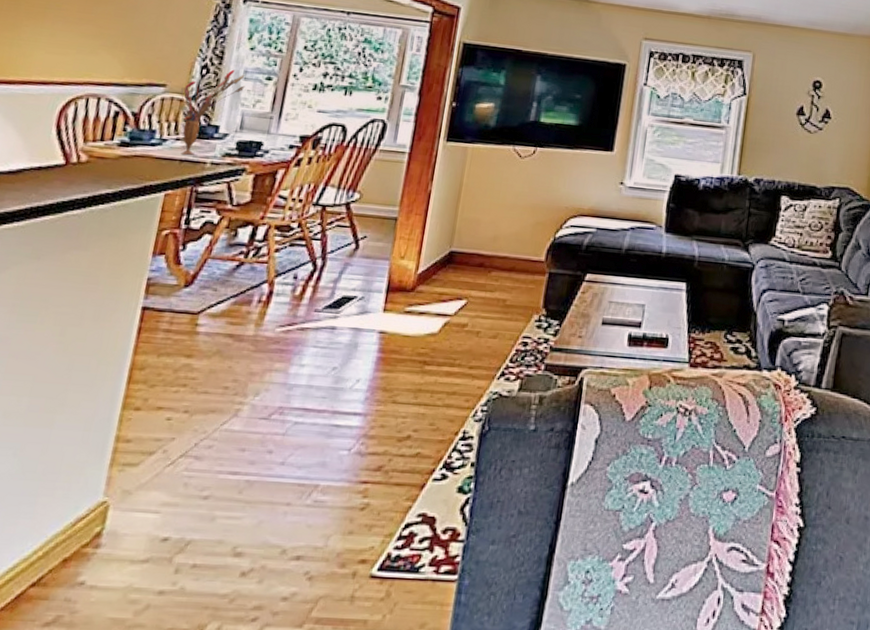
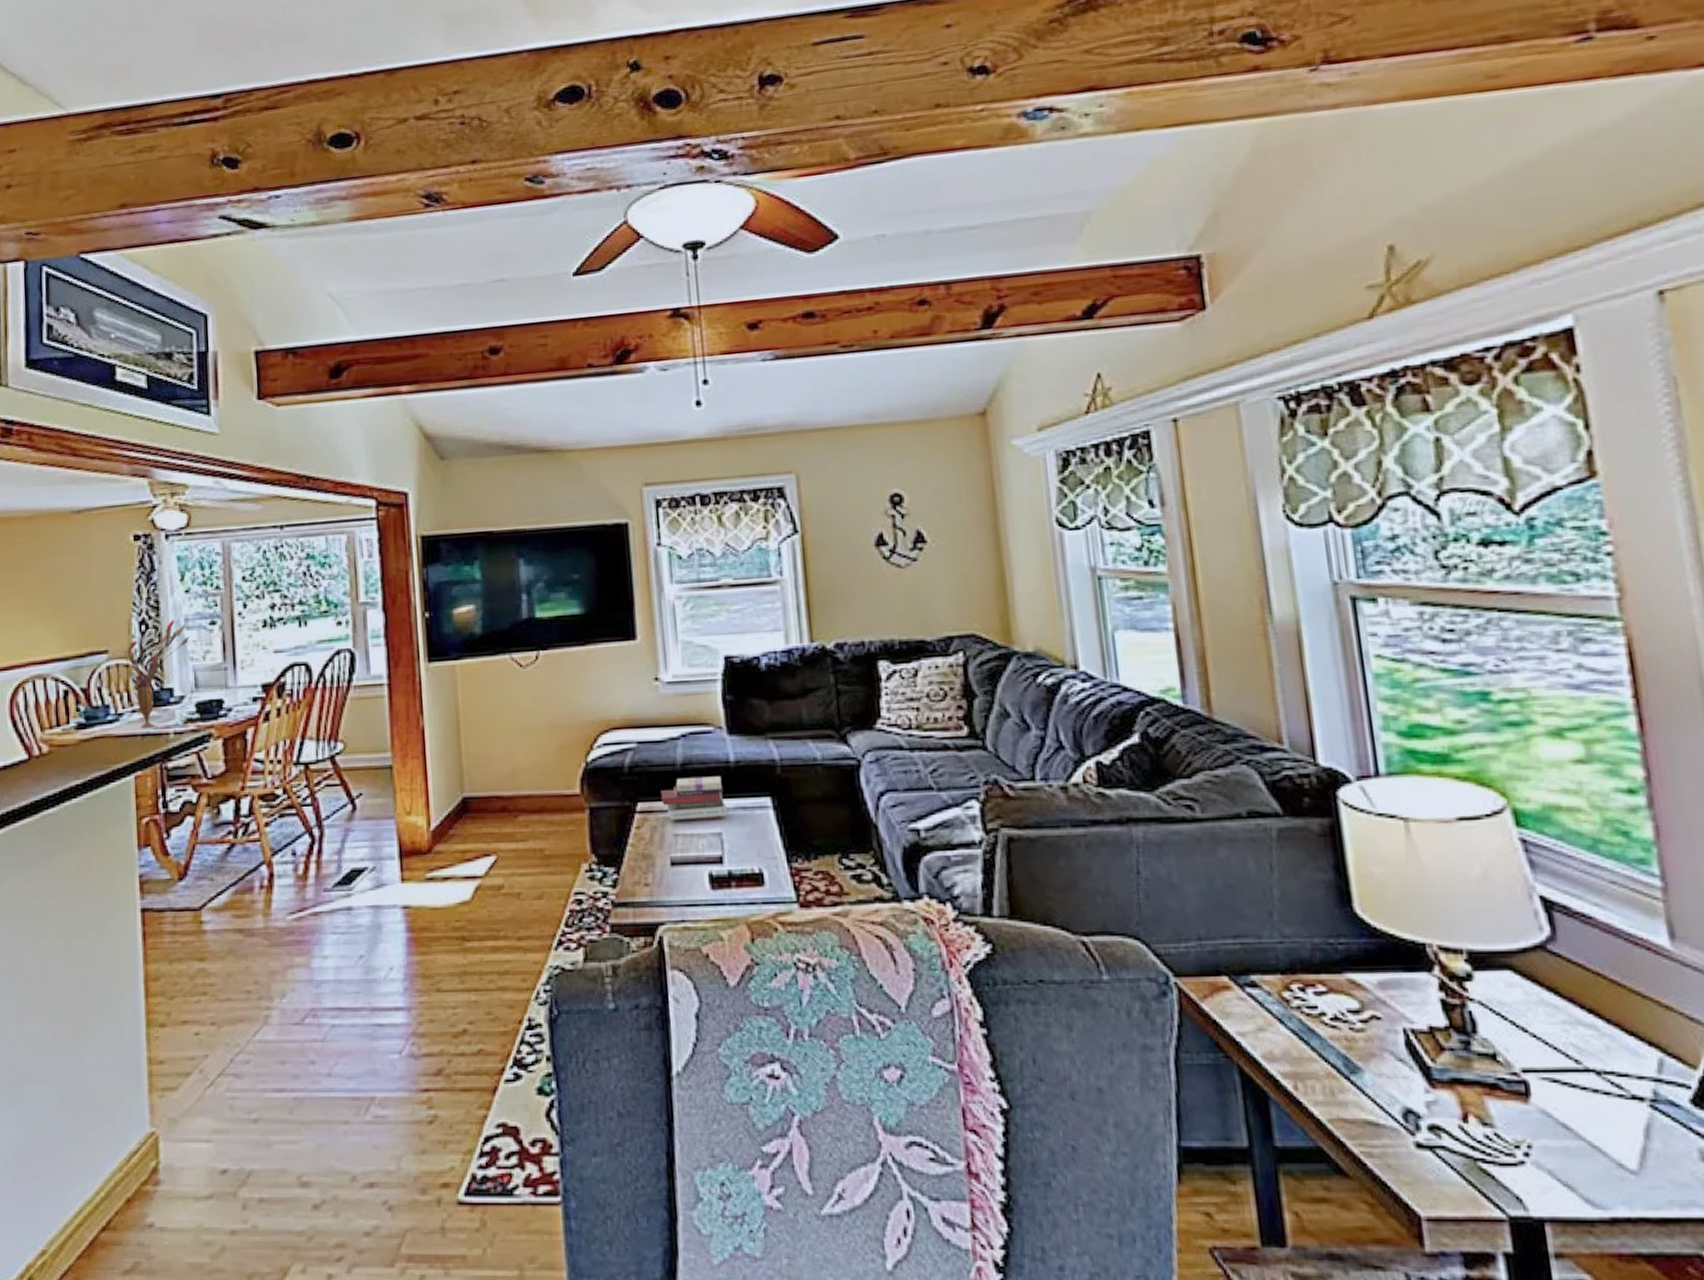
books: none [605,259,654,295] -> present [660,776,727,821]

